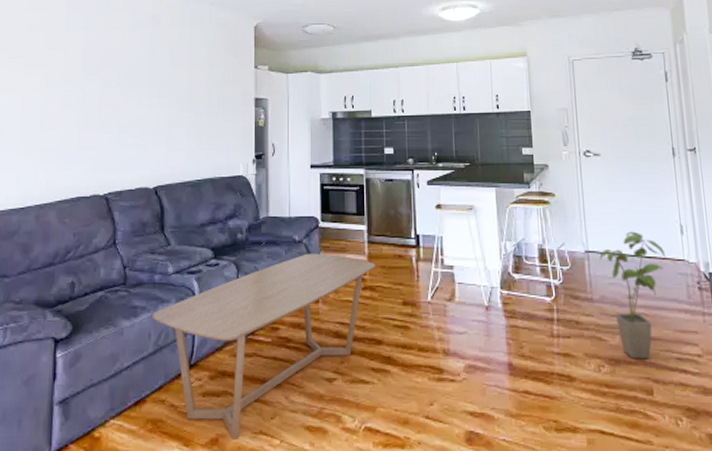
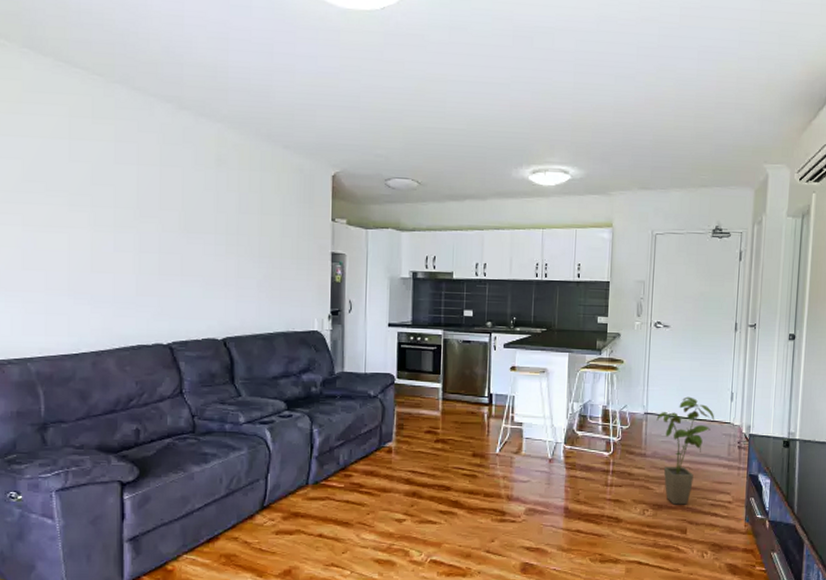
coffee table: present [152,253,375,440] -> none [223,408,448,571]

